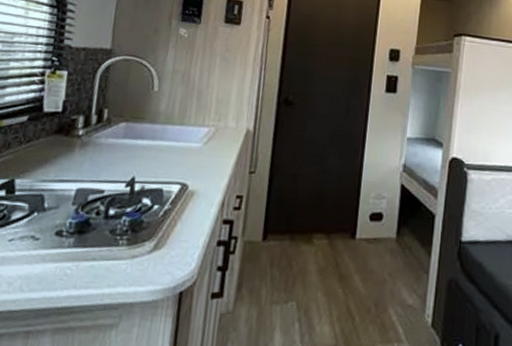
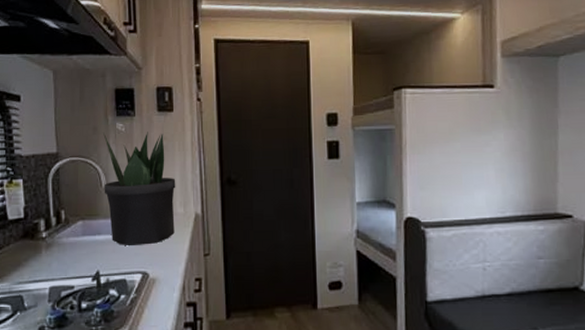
planter: none [154,35,232,156] -> present [103,132,176,245]

